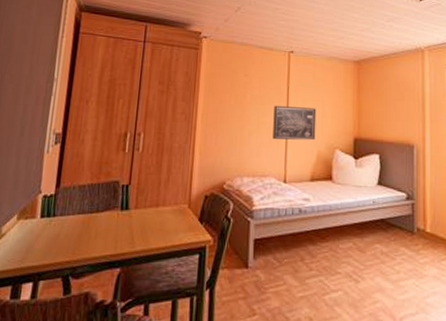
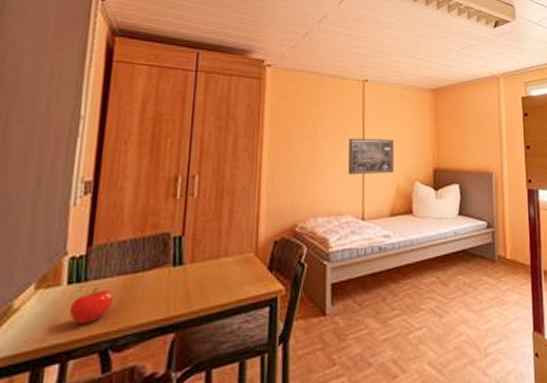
fruit: none [41,222,75,252] -> present [69,287,114,324]

